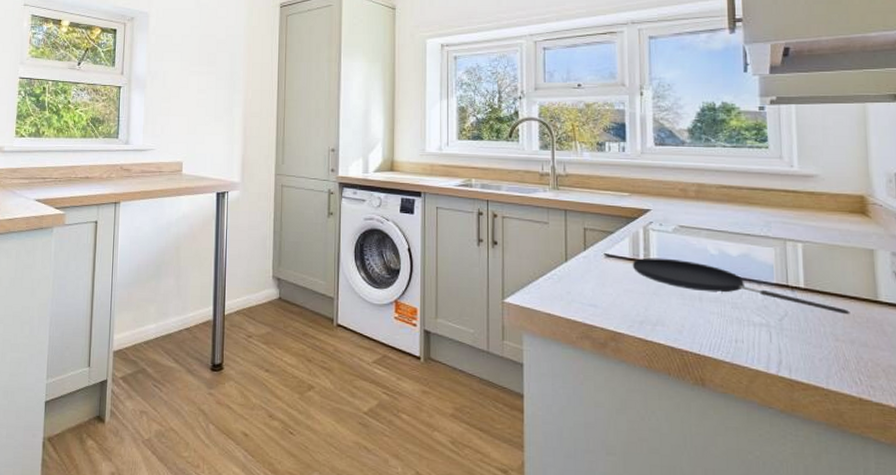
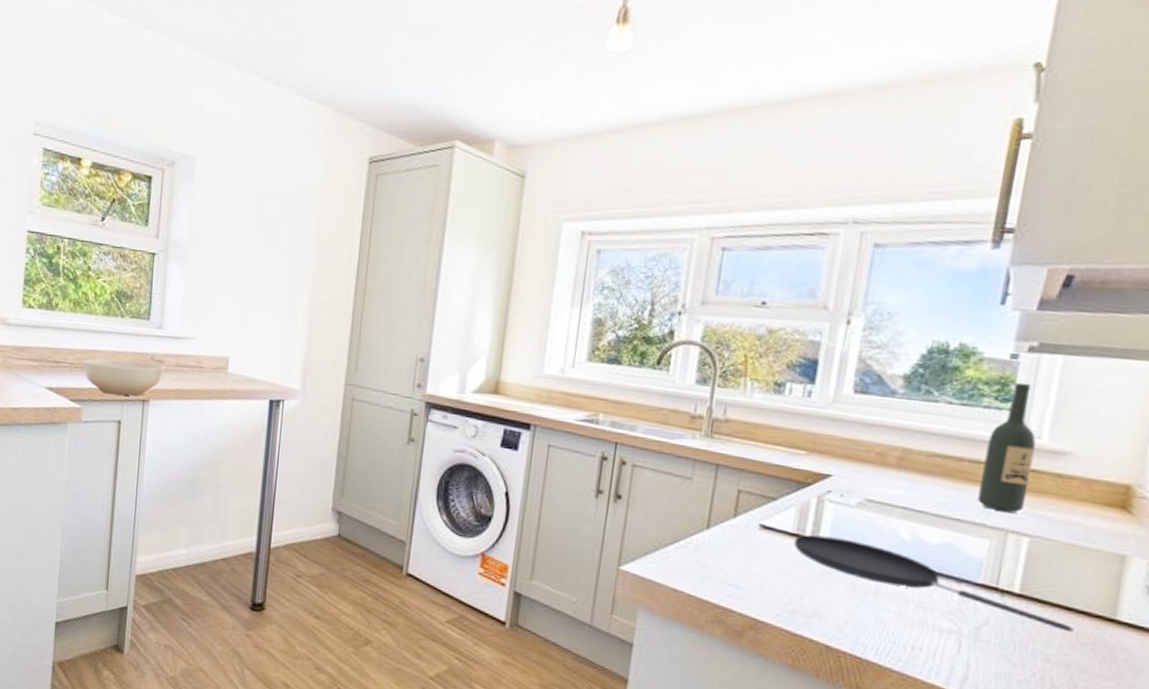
bowl: none [65,171,132,201] -> present [82,358,166,396]
wine bottle: none [757,127,793,225] -> present [978,382,1036,513]

